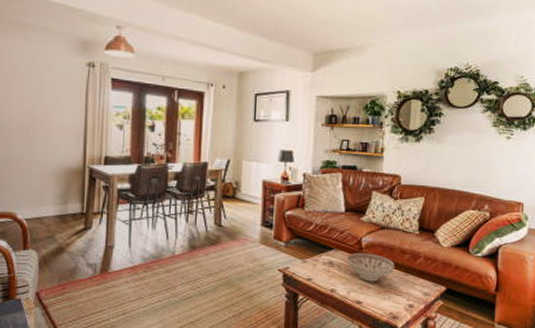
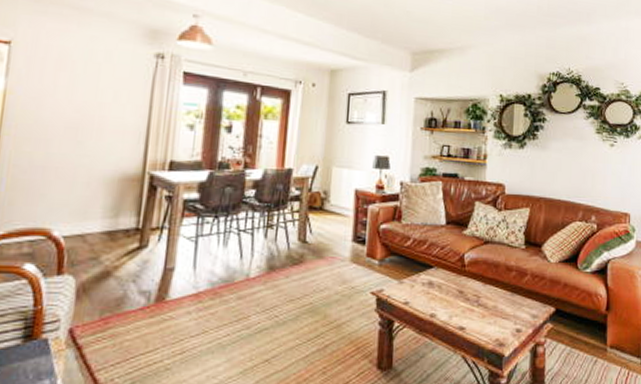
decorative bowl: present [346,252,394,282] -> none [448,270,500,304]

